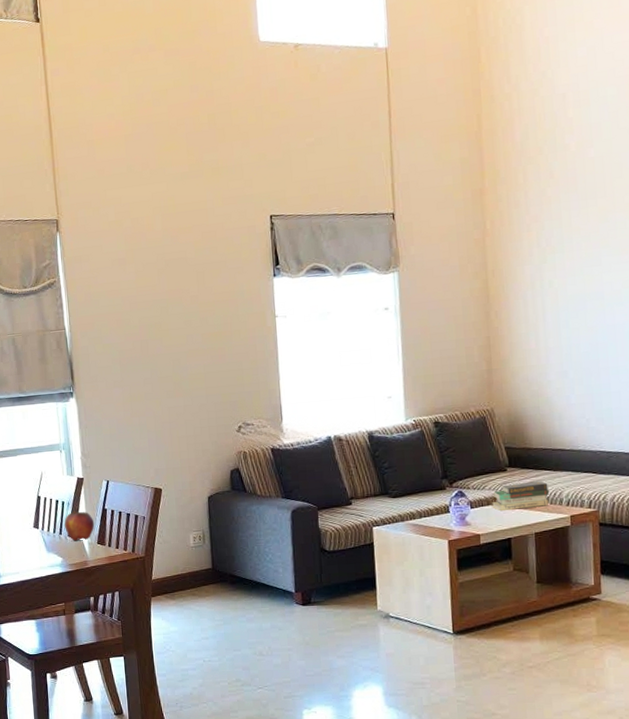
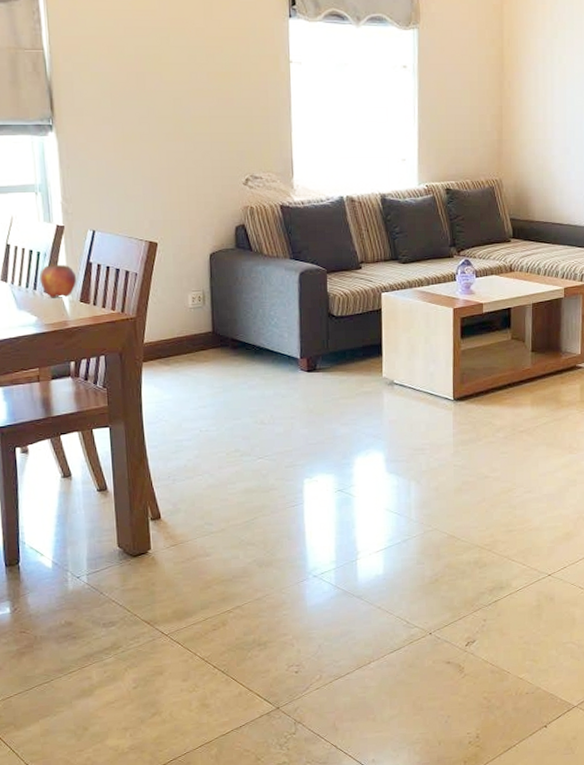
books: present [492,481,549,512] -> none [495,253,547,282]

